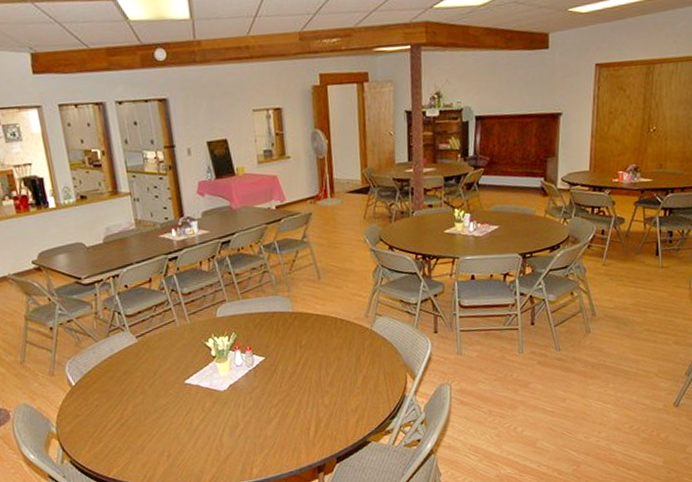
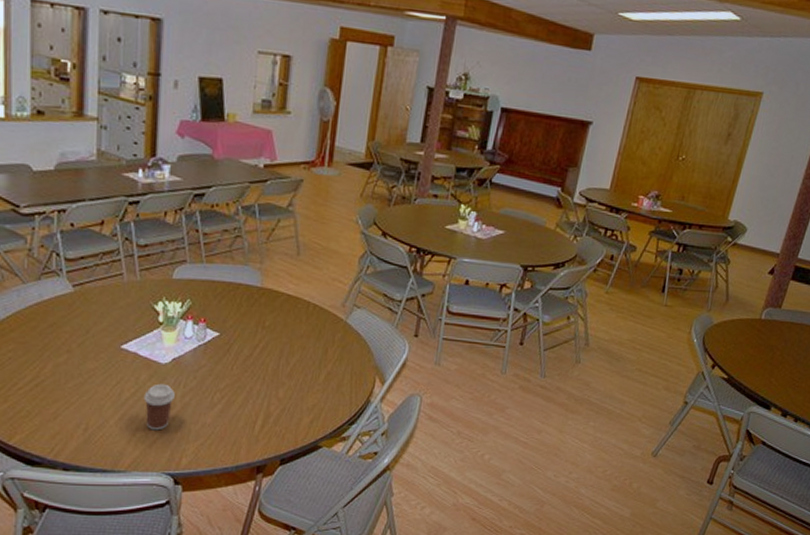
coffee cup: none [211,407,237,449] -> present [143,383,175,431]

